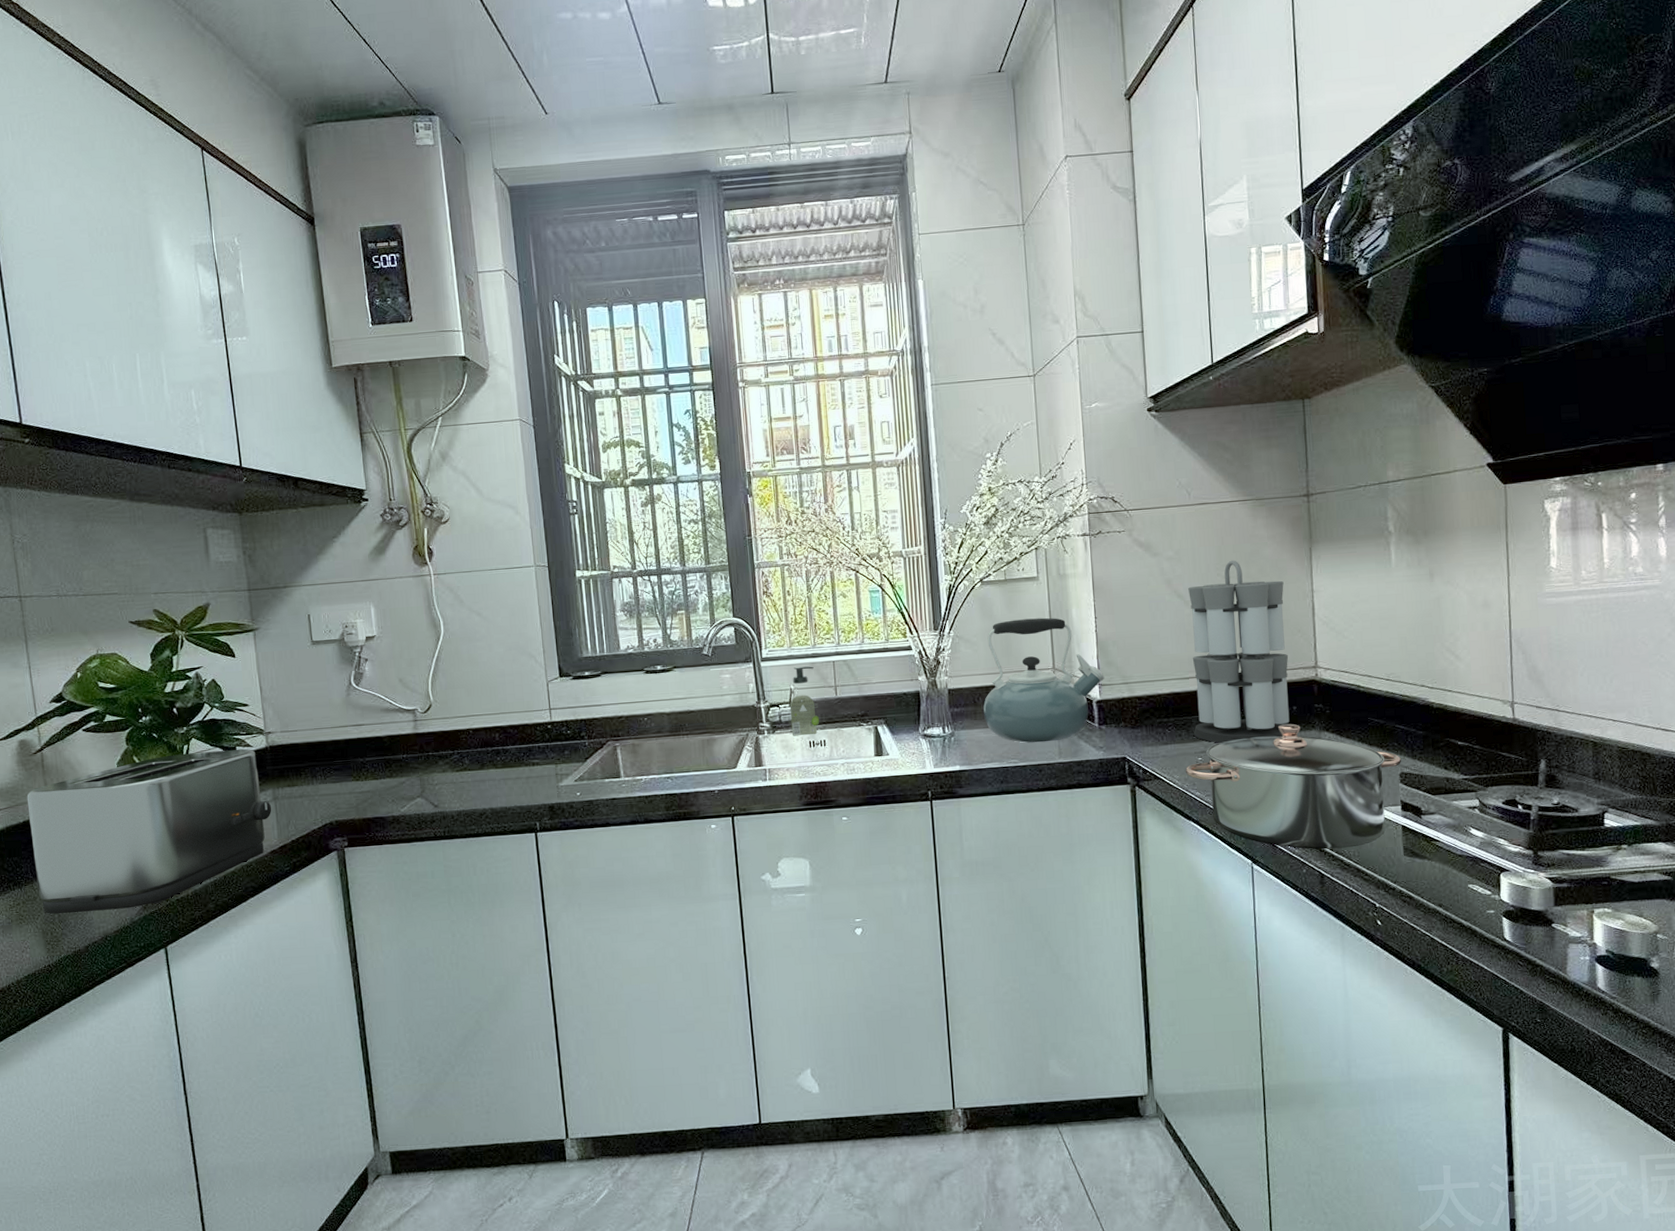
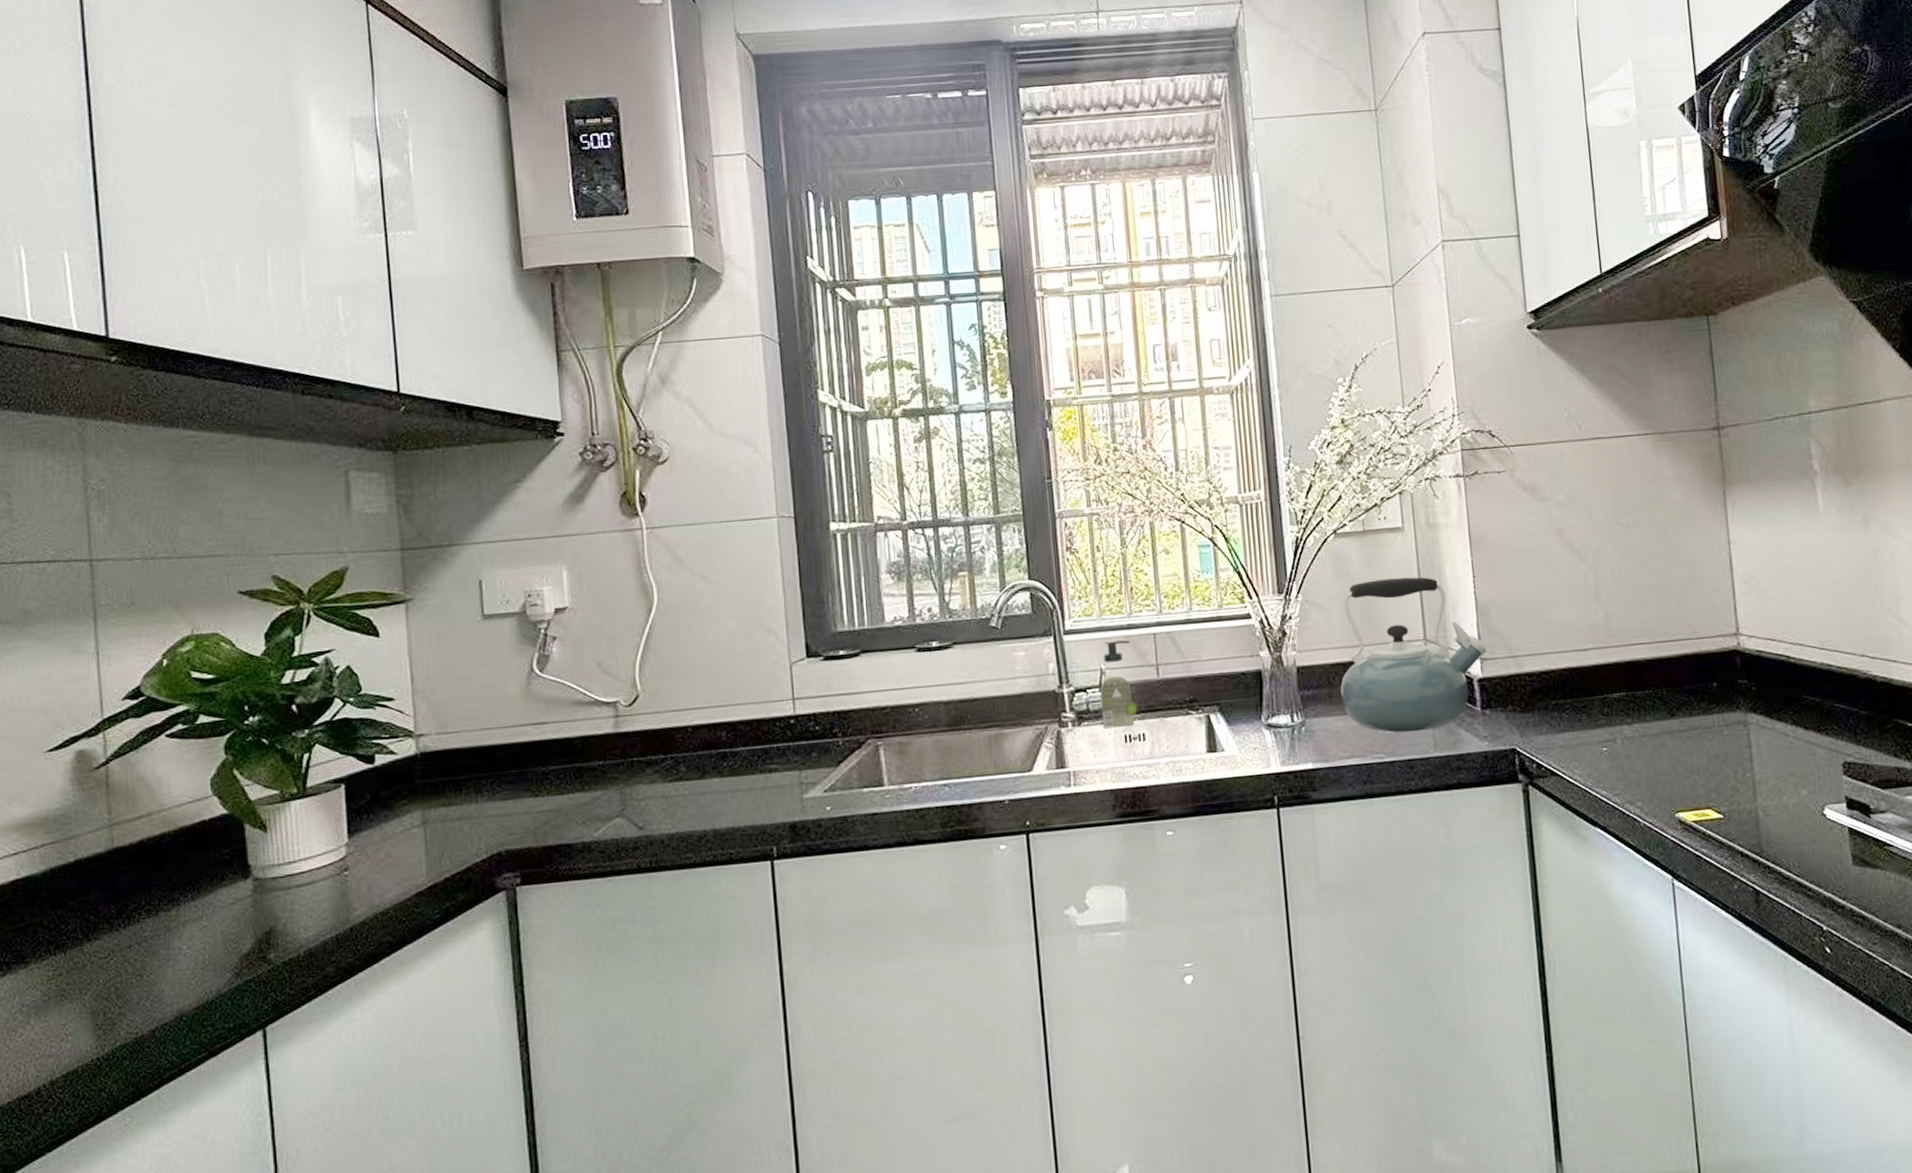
toaster: present [26,749,272,914] -> none [82,757,420,987]
cooking pot: present [1185,723,1402,850] -> none [1587,704,1844,860]
spice rack: present [1188,560,1290,743] -> none [1583,505,1710,729]

